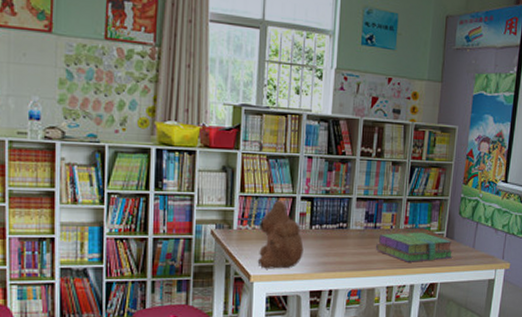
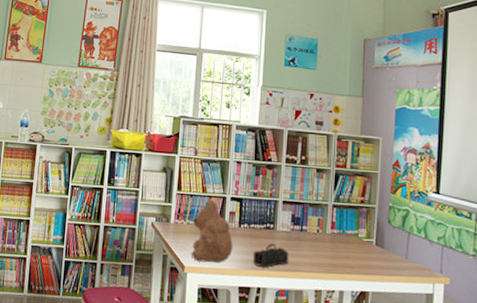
pencil case: none [324,243,362,269] -> present [252,243,289,268]
stack of books: present [375,232,454,262] -> none [302,237,385,268]

